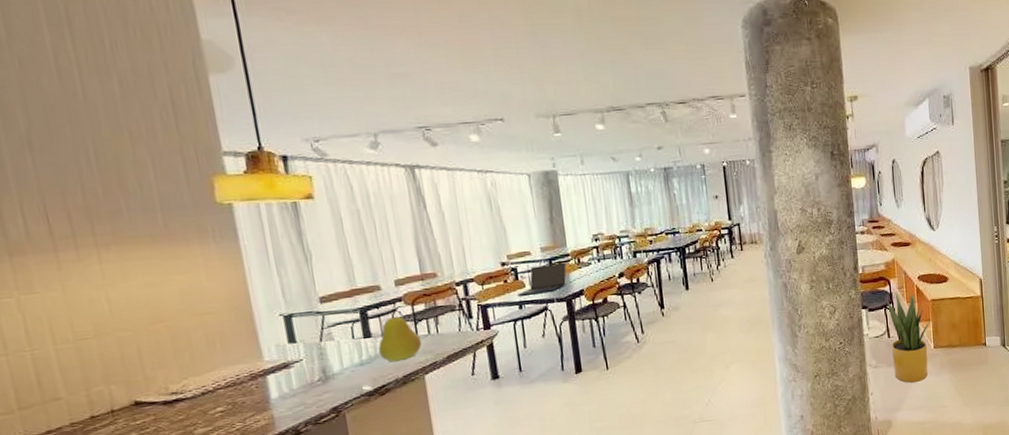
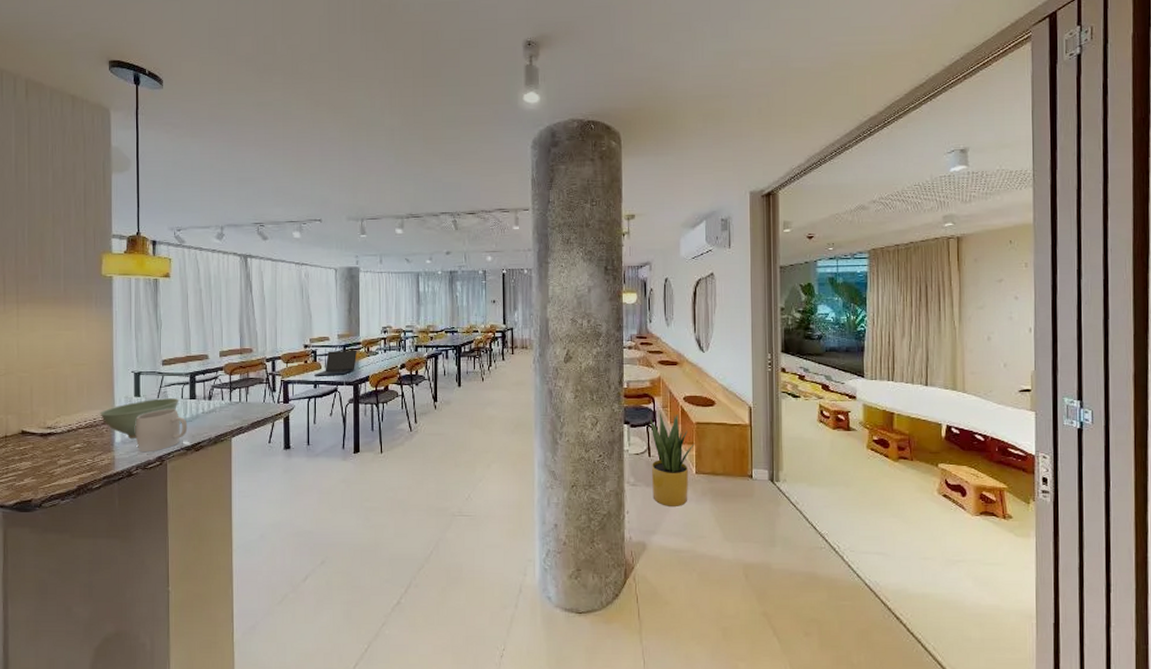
bowl: none [244,339,350,392] -> present [100,398,179,438]
mug: none [294,351,366,406] -> present [135,409,188,453]
fruit: present [378,311,422,362] -> none [199,378,233,423]

